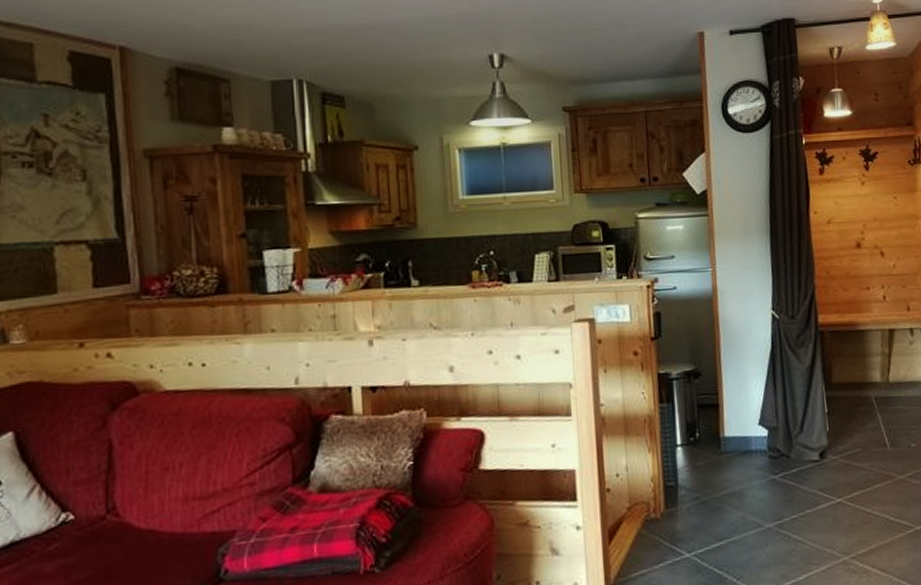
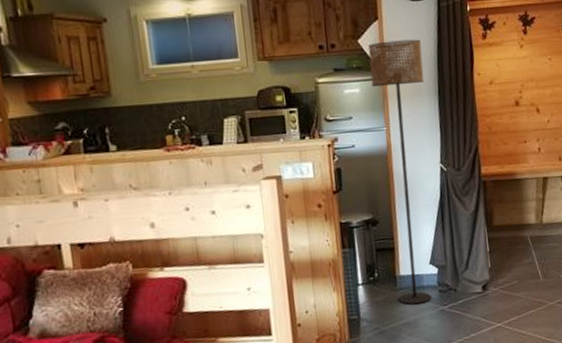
floor lamp: none [694,173,761,472] -> present [369,39,432,305]

